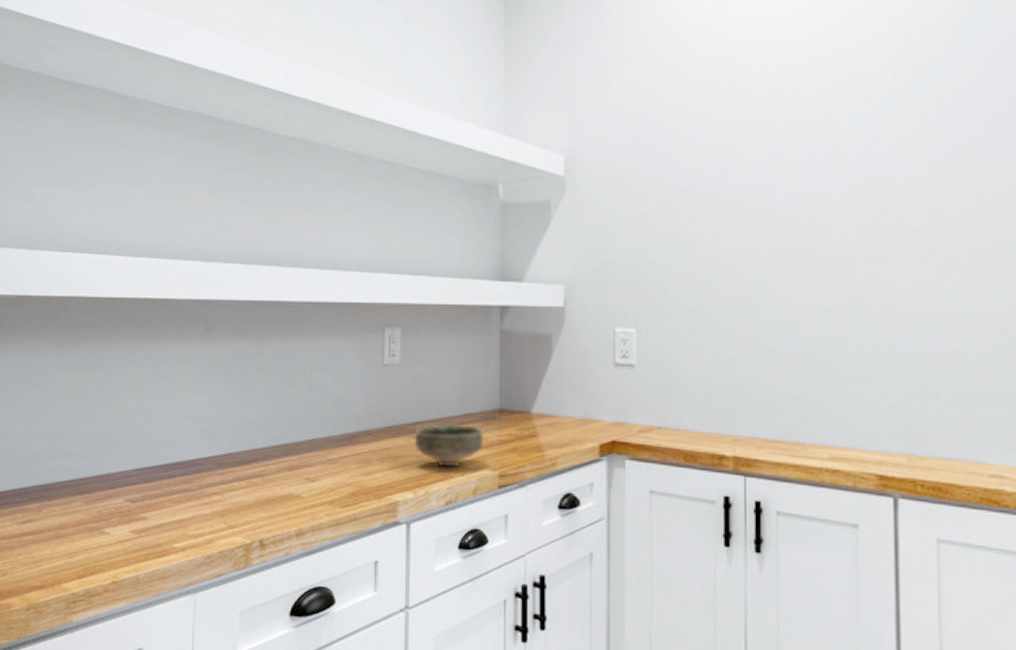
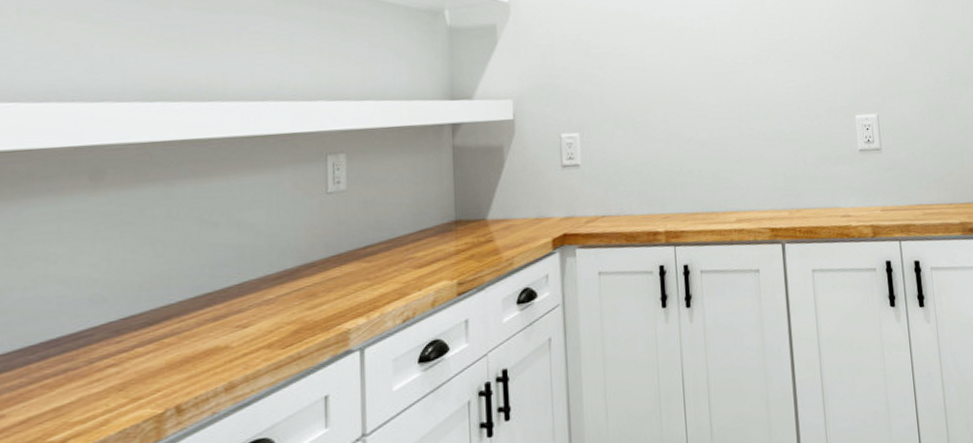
bowl: present [414,424,483,468] -> none [365,240,440,287]

